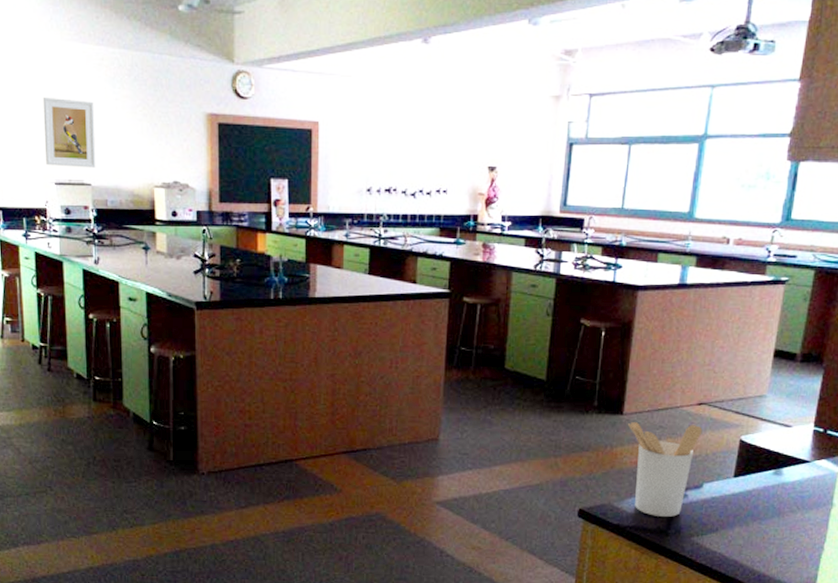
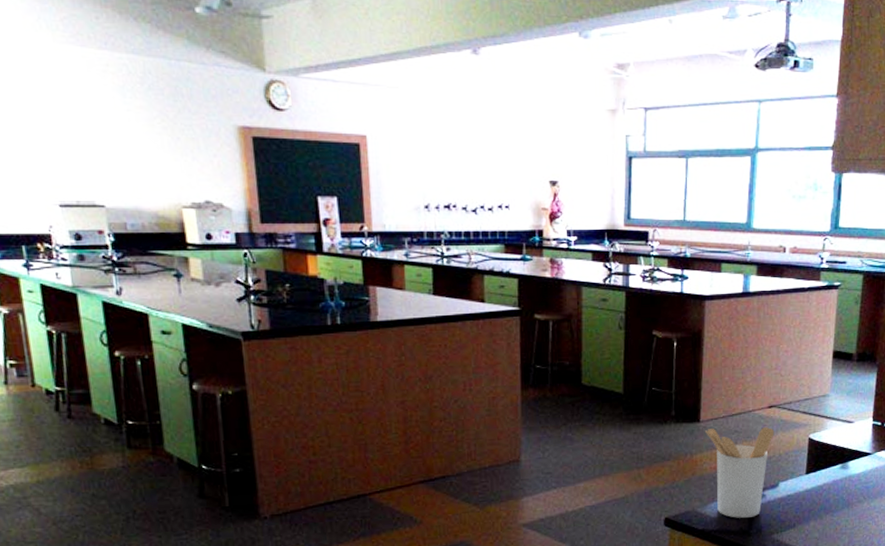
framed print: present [42,96,96,168] -> none [35,106,109,187]

